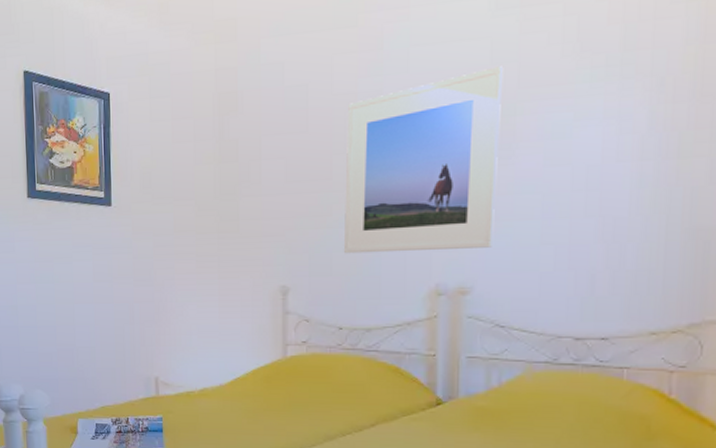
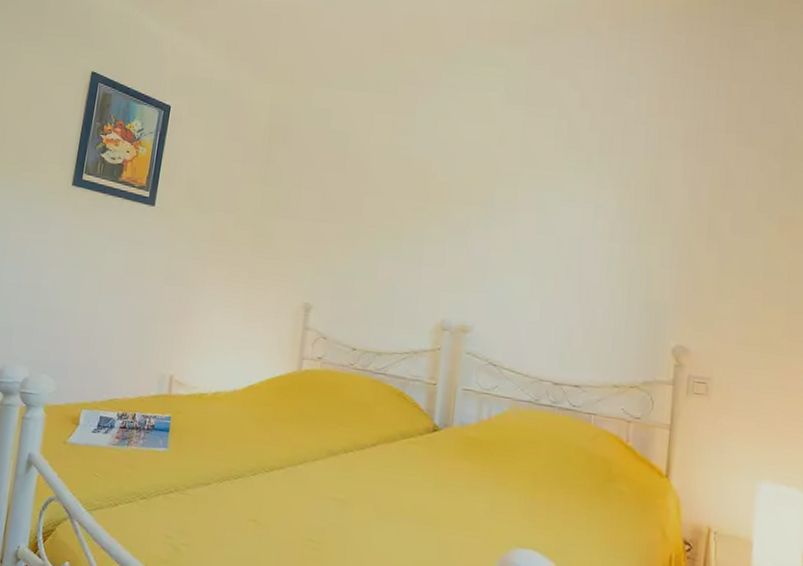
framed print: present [343,66,504,254] -> none [364,146,510,294]

